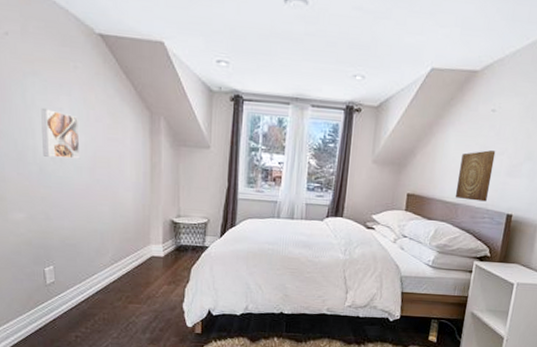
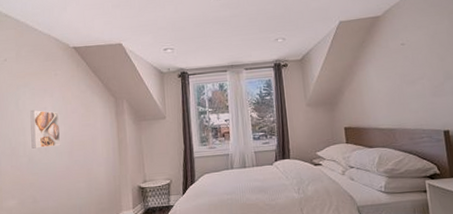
wall art: present [455,150,496,202] -> none [385,77,420,124]

